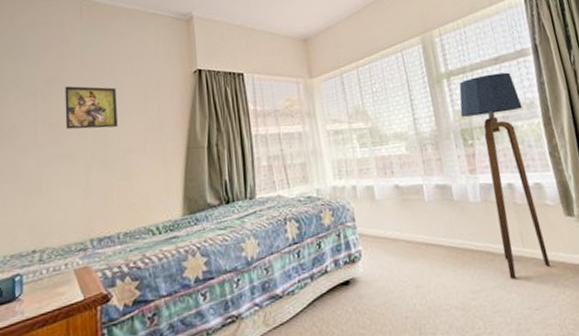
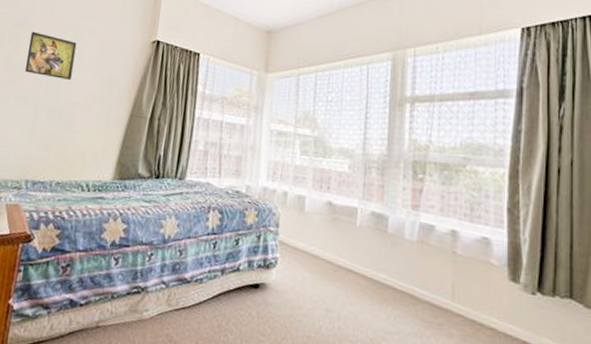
floor lamp: present [459,72,551,280] -> none [417,108,489,332]

